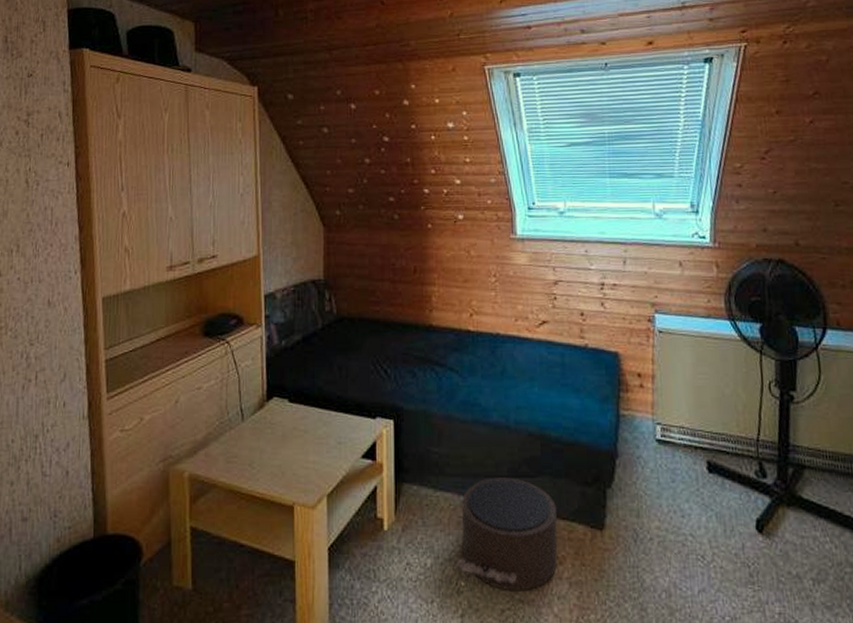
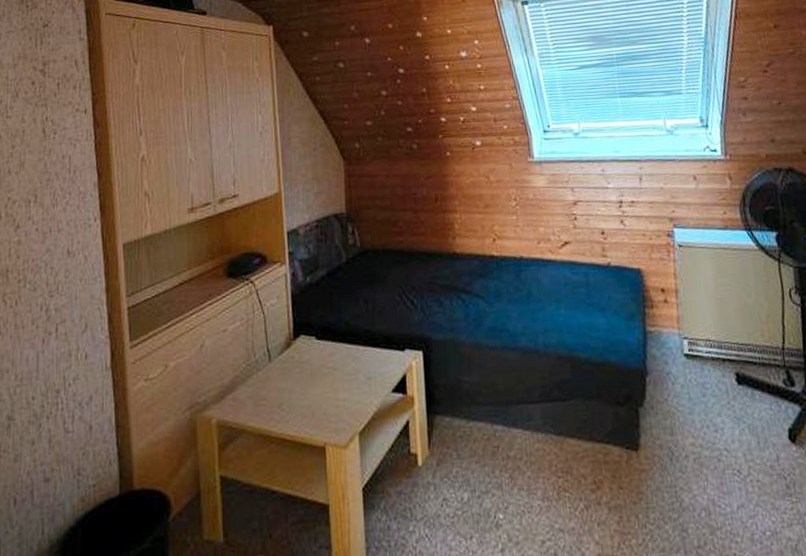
pouf: present [454,477,558,592] -> none [491,402,595,521]

